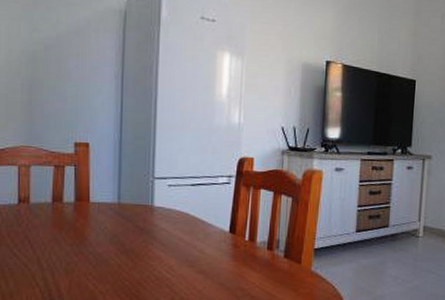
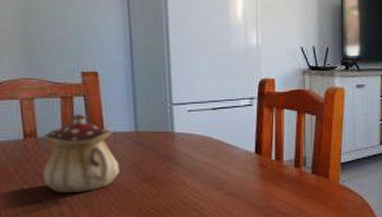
teapot: none [31,182,100,260] -> present [42,113,119,194]

